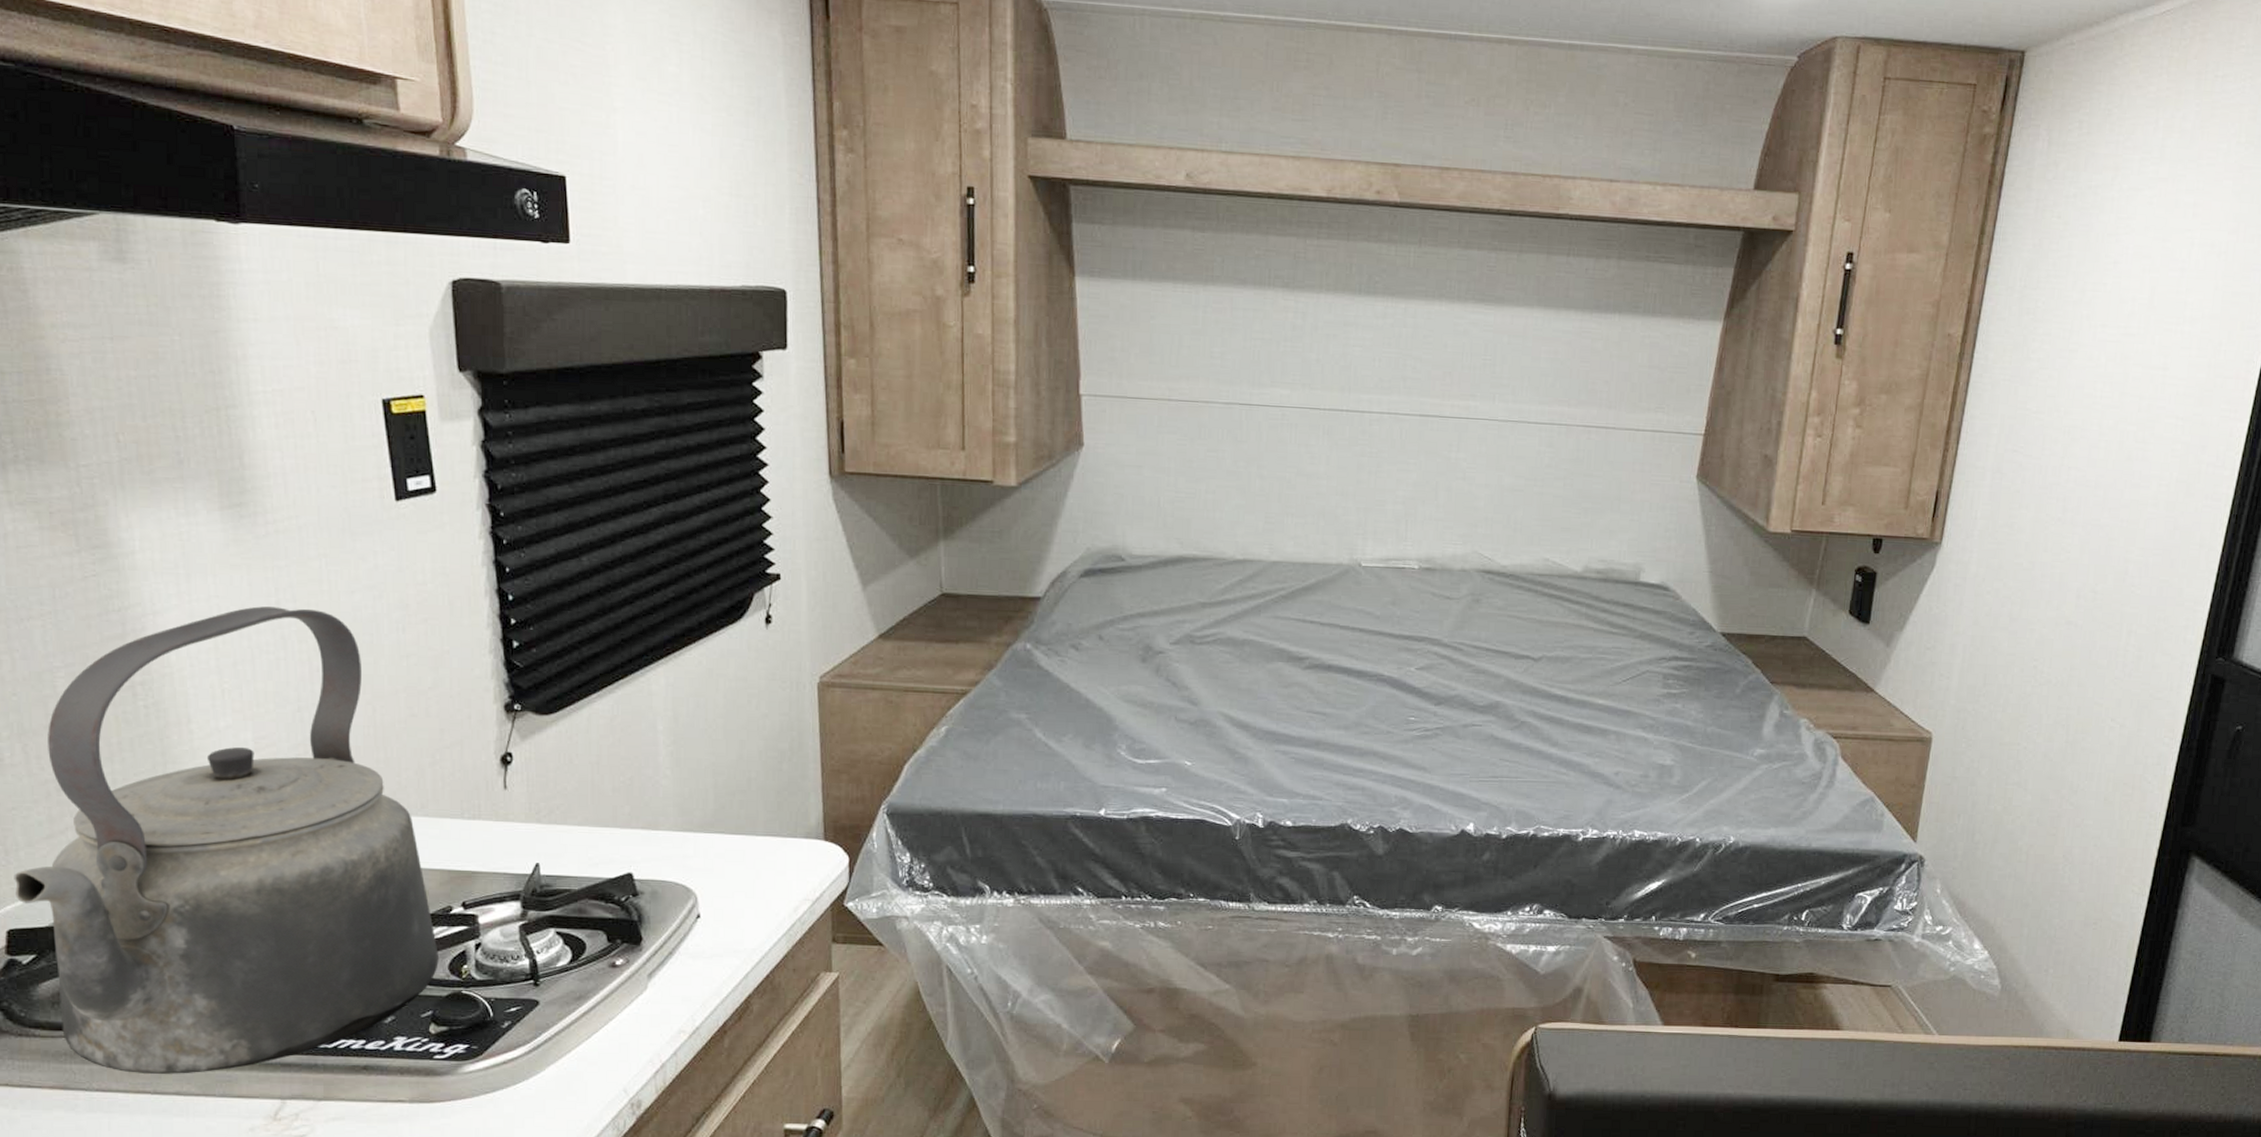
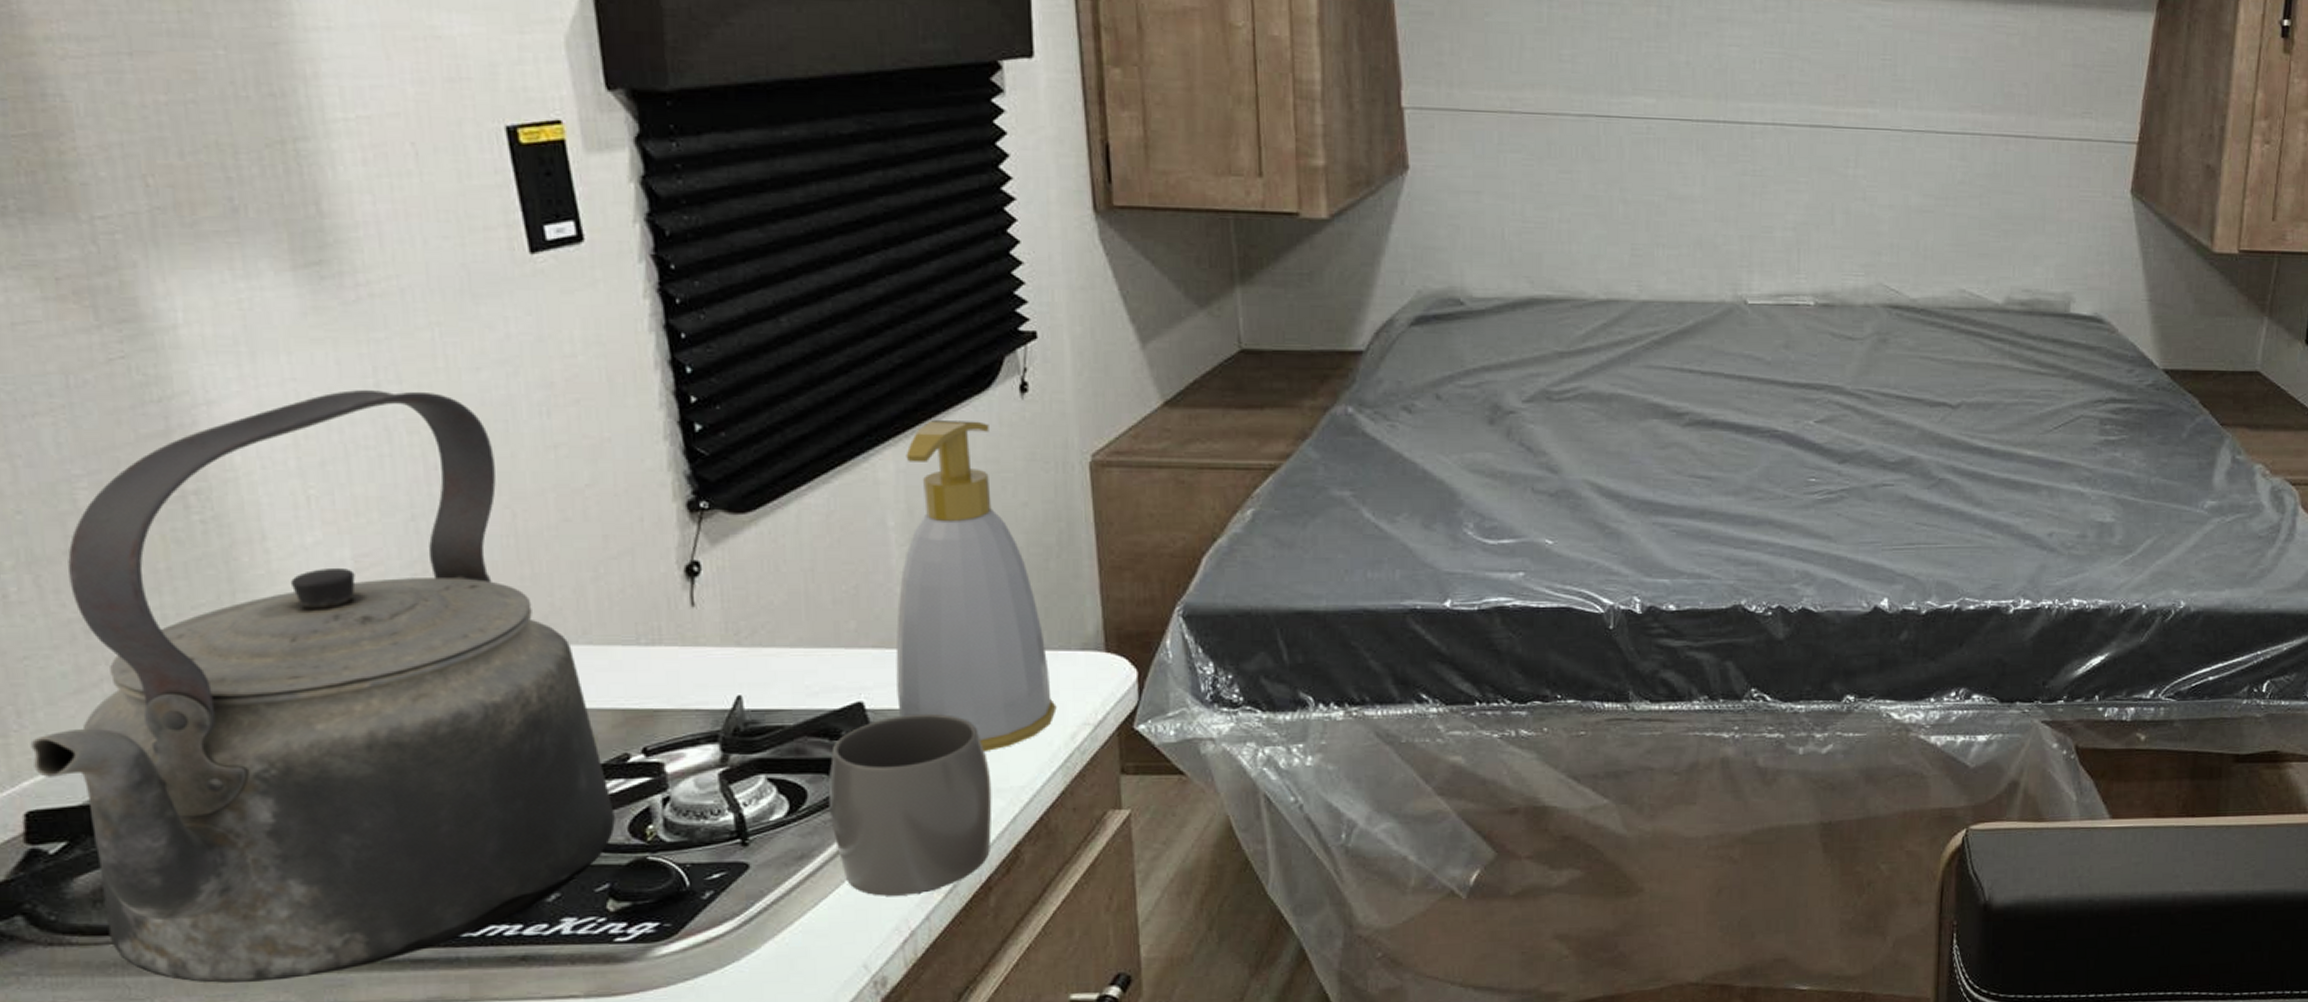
mug: none [602,884,730,1034] -> present [828,713,992,896]
soap bottle: none [659,644,784,919] -> present [895,421,1057,752]

